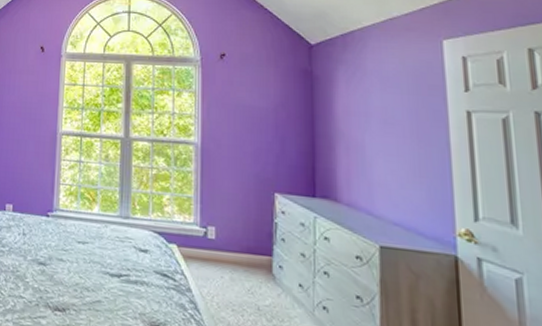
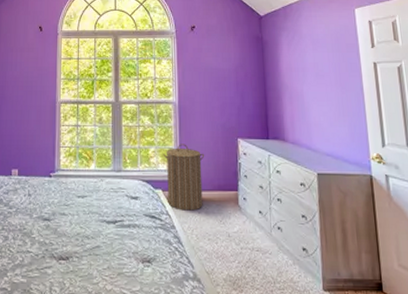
laundry hamper: none [180,193,232,274] -> present [163,144,205,211]

